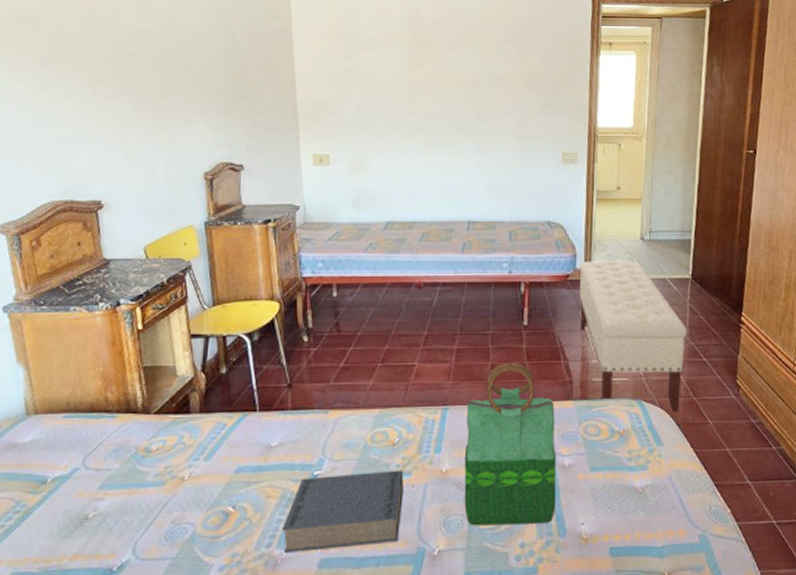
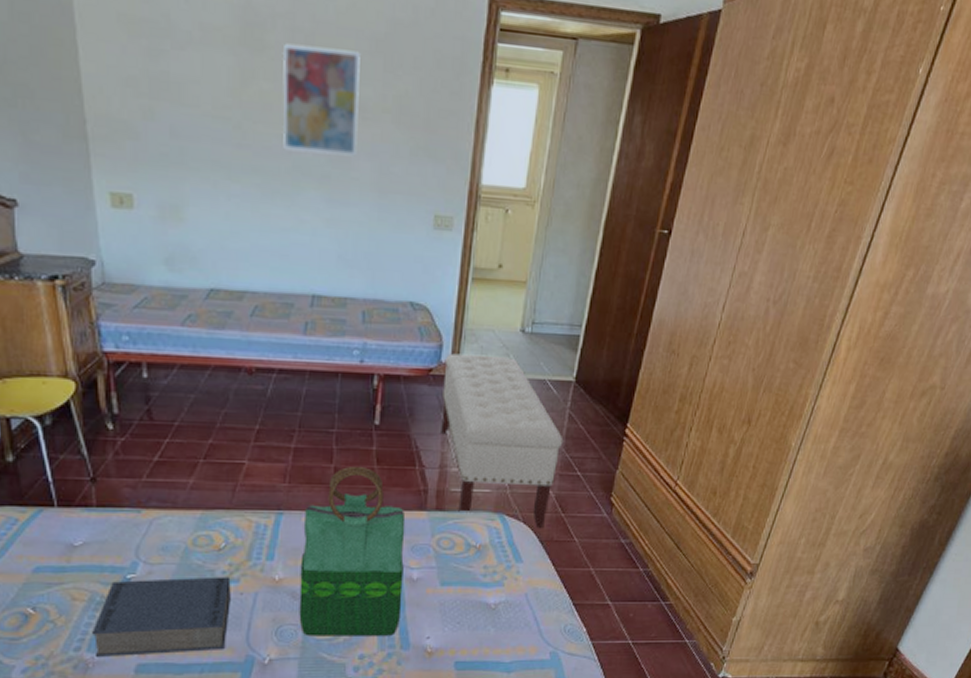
wall art: none [441,40,499,114] -> present [282,43,360,157]

